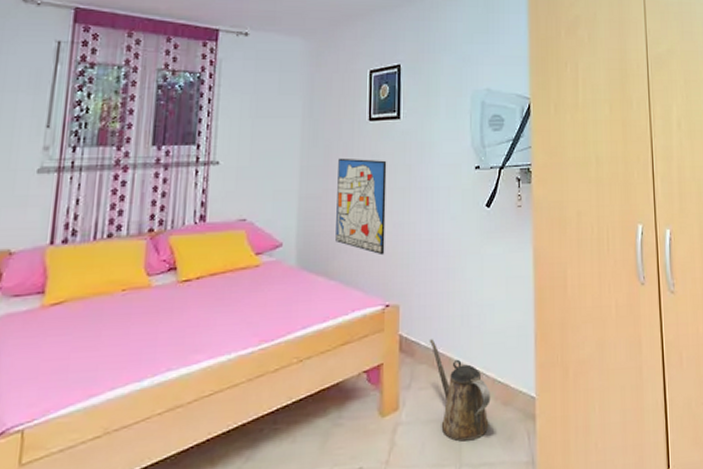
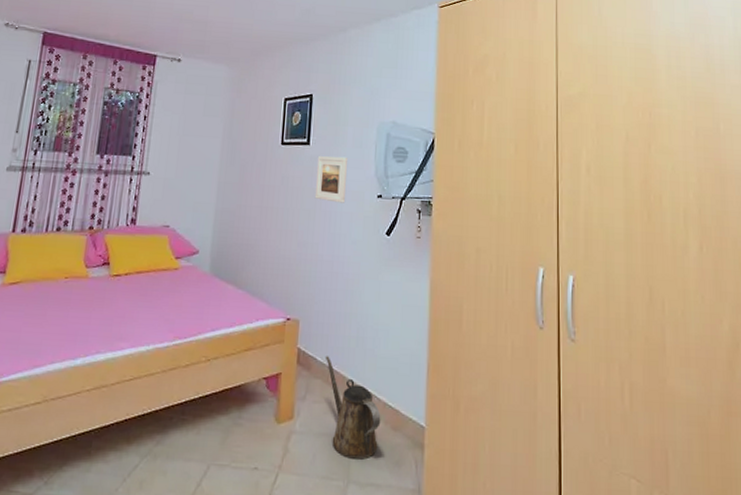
wall art: present [335,158,387,256] -> none [245,177,295,271]
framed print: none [408,129,442,178] -> present [314,156,347,203]

